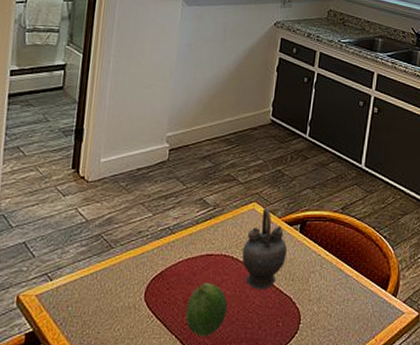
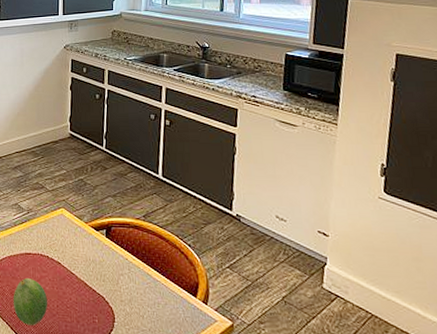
teapot: present [241,207,288,290] -> none [55,213,97,288]

